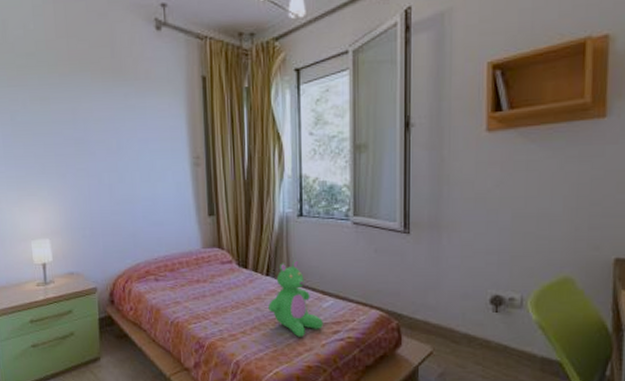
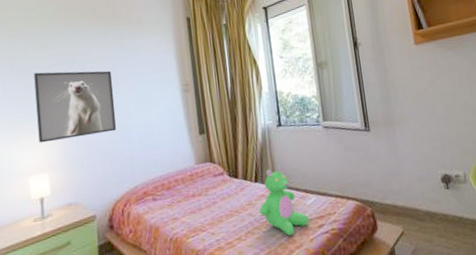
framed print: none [34,129,120,207] -> present [34,70,117,143]

